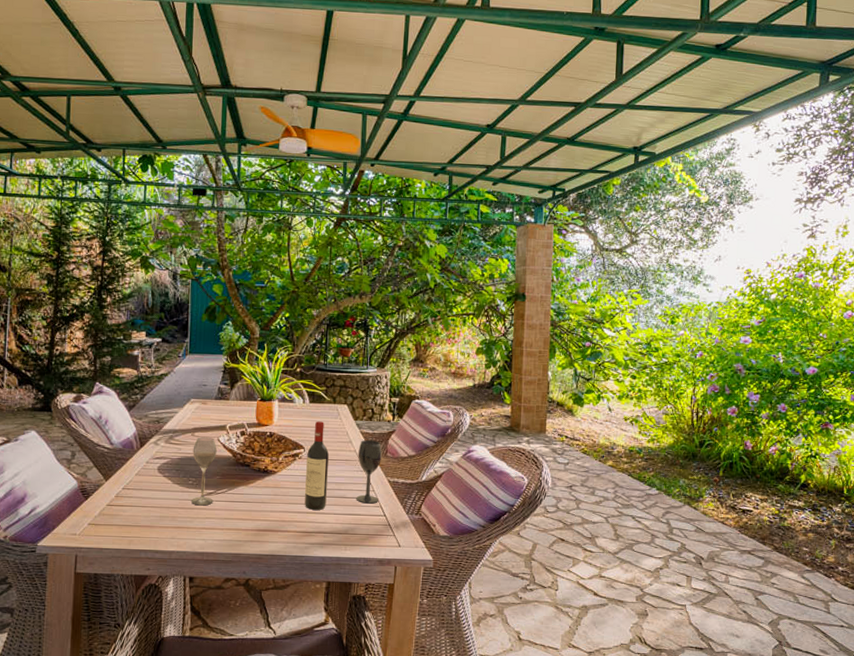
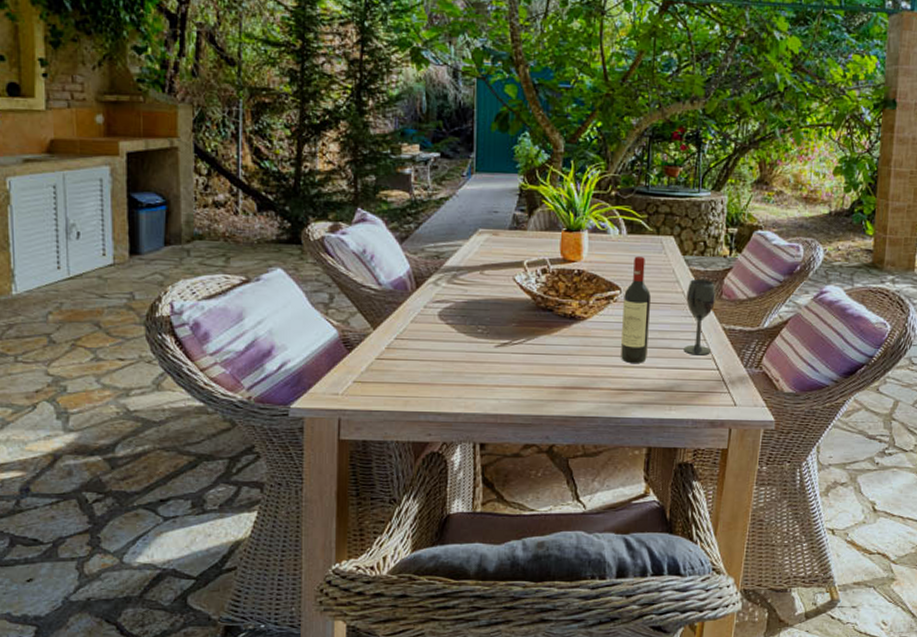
wineglass: present [191,436,217,506] -> none [481,275,512,359]

